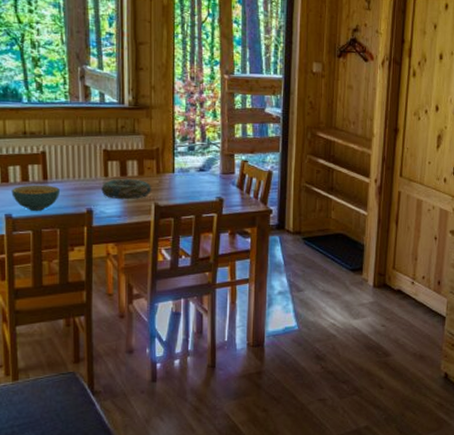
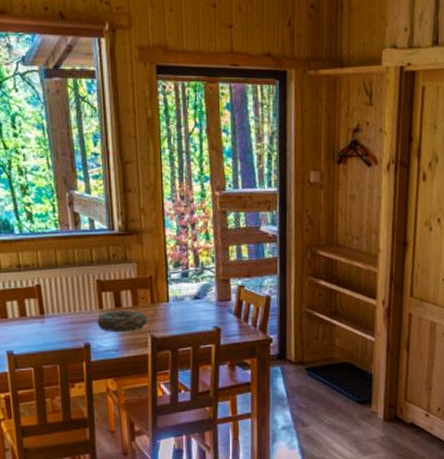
cereal bowl: present [11,184,60,211] -> none [11,319,57,347]

